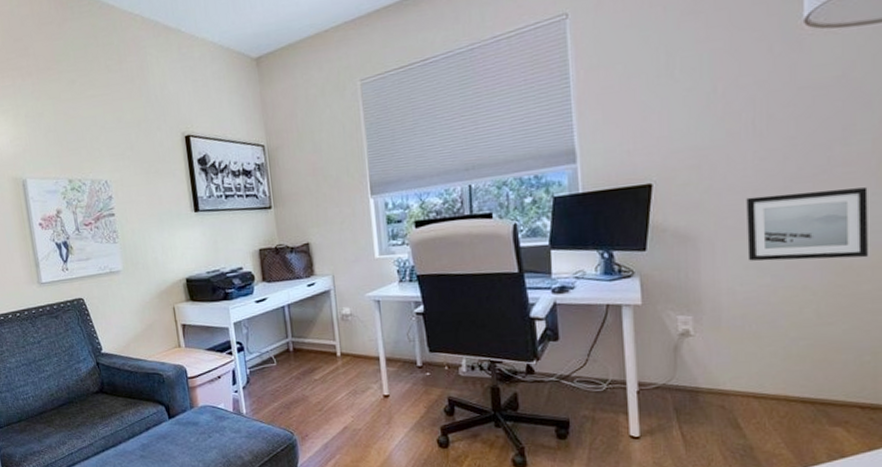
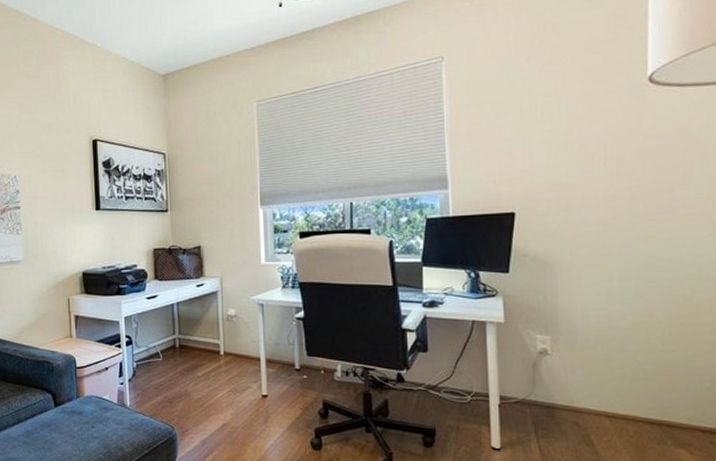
wall art: present [746,187,868,261] -> none [599,228,706,292]

